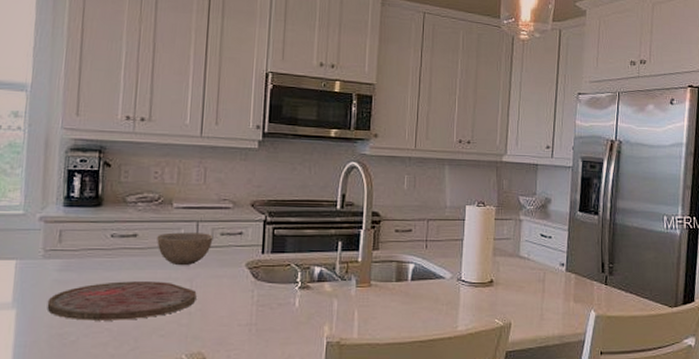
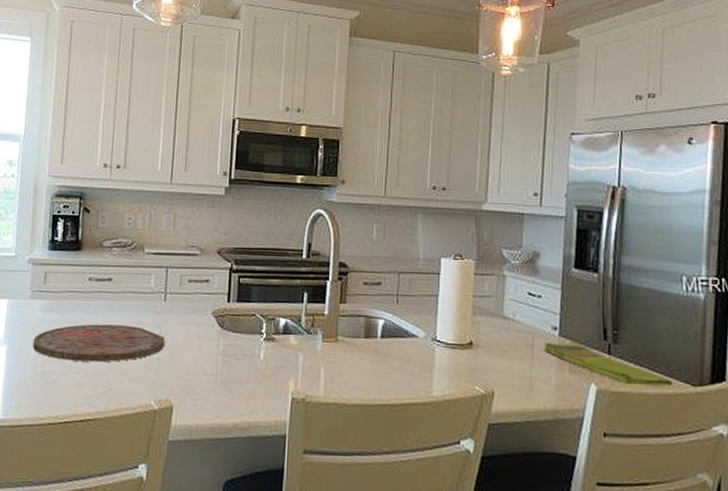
bowl: present [157,232,214,266] -> none [129,278,182,312]
dish towel: none [553,276,655,310] -> present [544,341,673,387]

